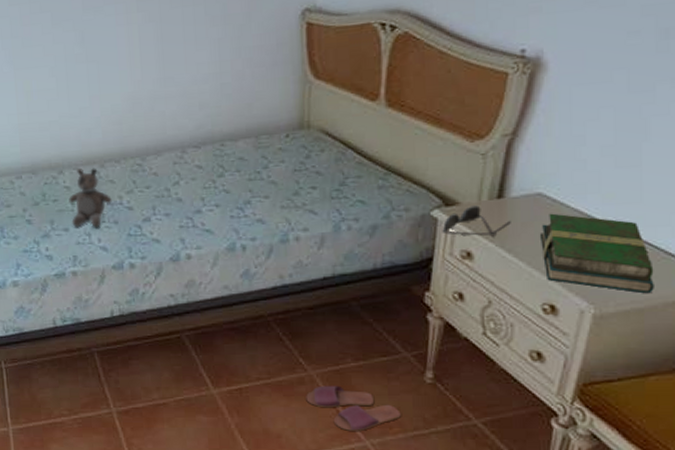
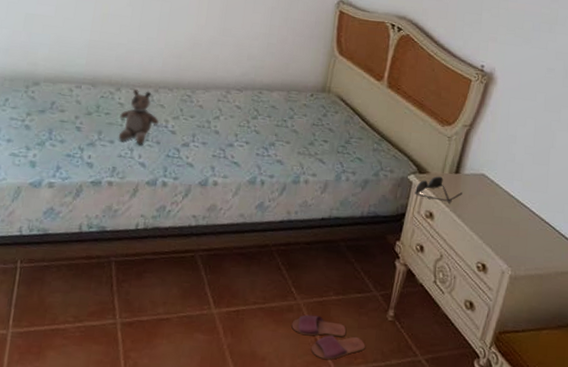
book: present [541,213,654,294] -> none [481,191,551,264]

